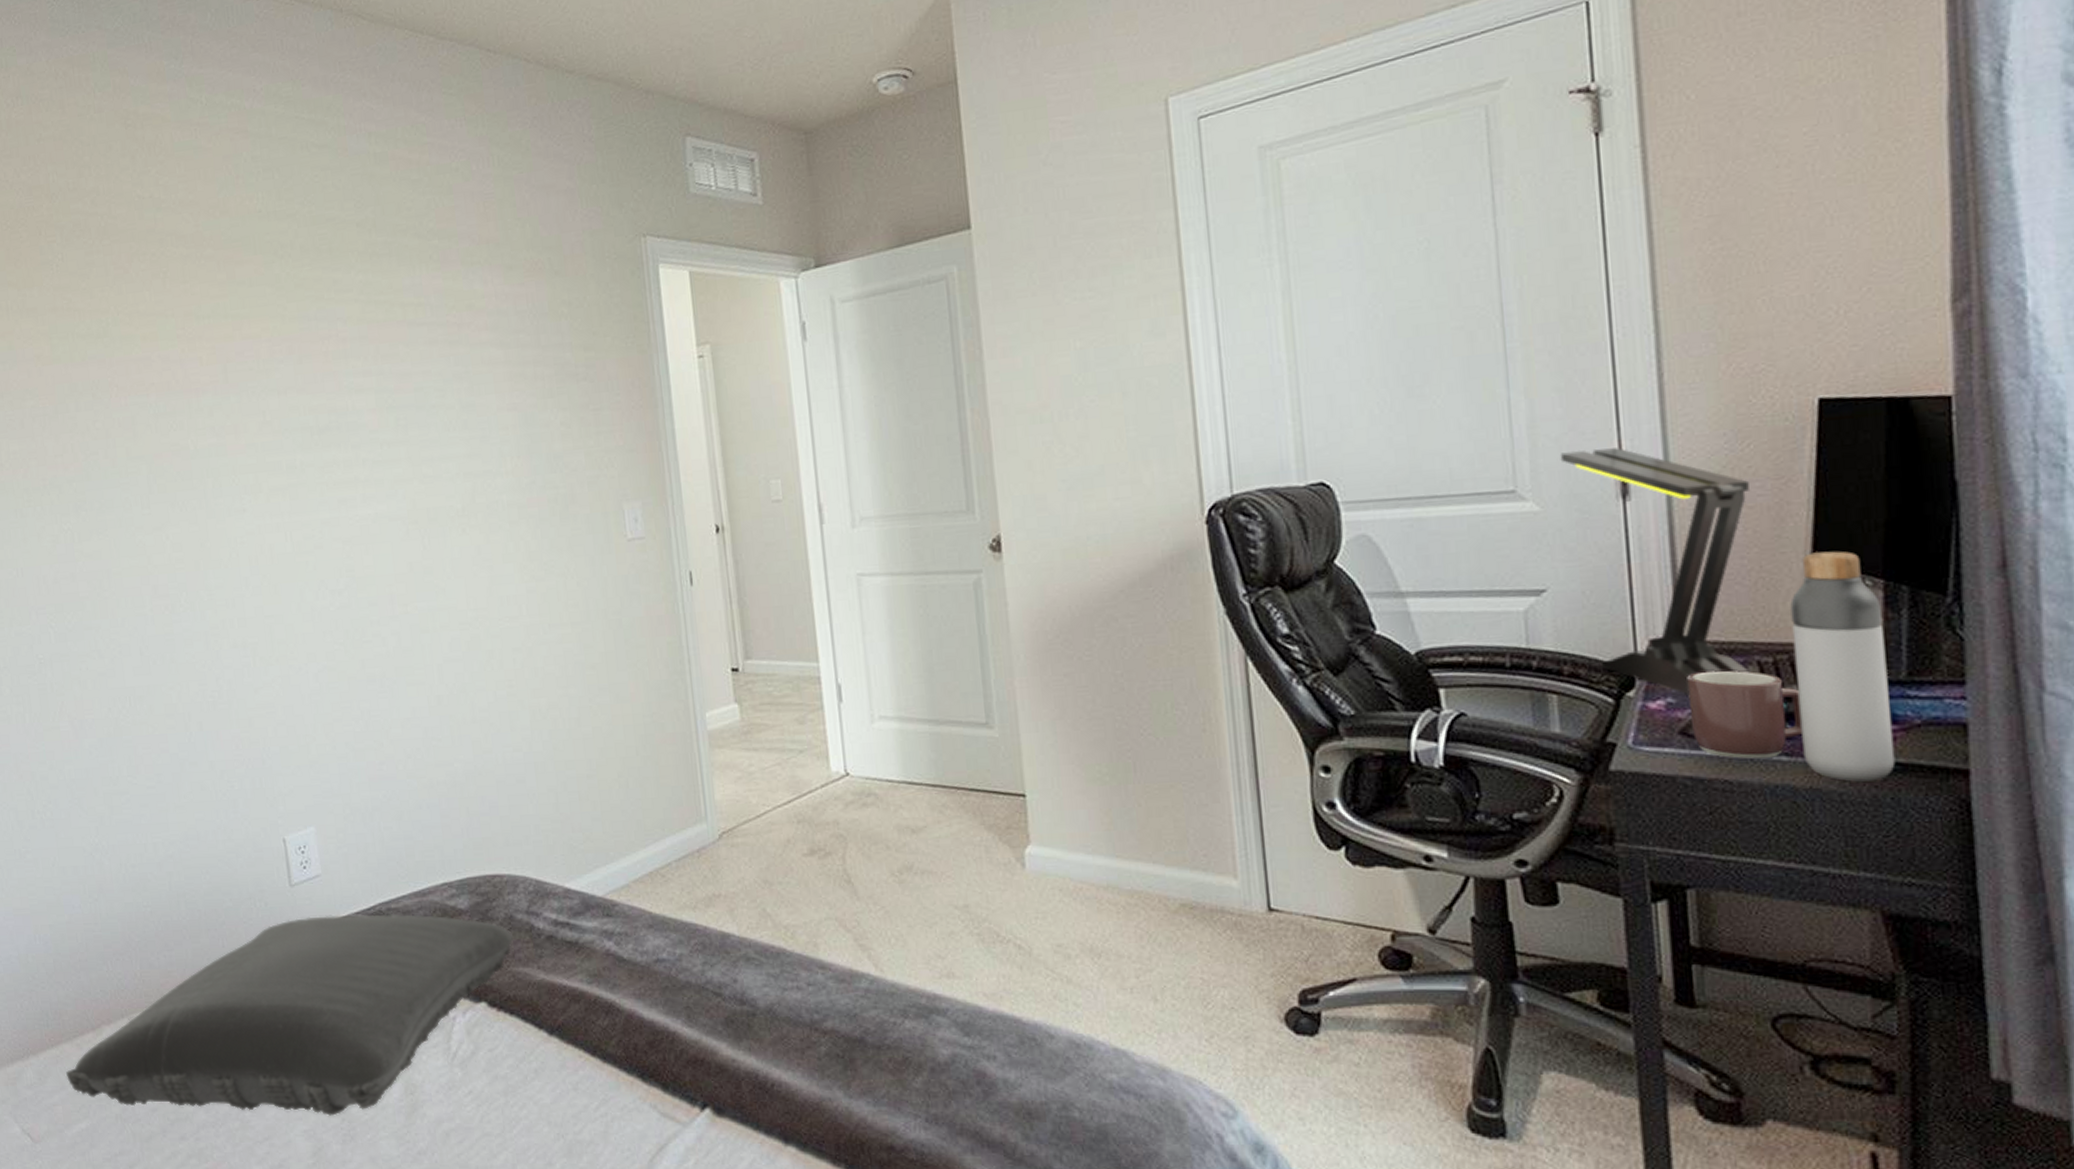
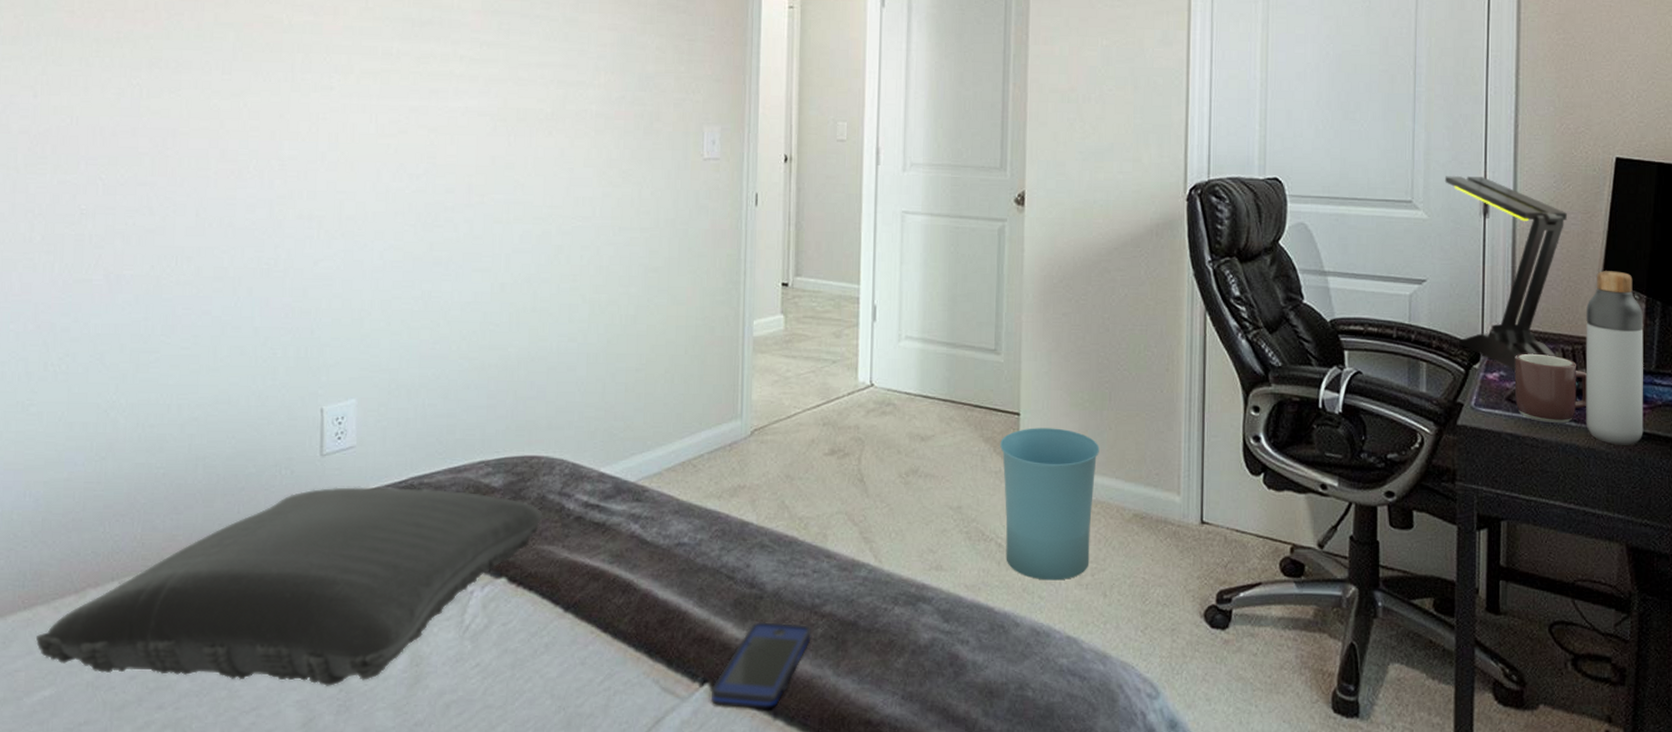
mobile phone: none [713,1039,815,1134] -> present [710,621,811,709]
waste bin: none [1006,808,1132,985] -> present [1000,428,1099,581]

